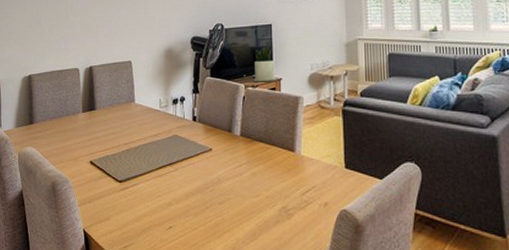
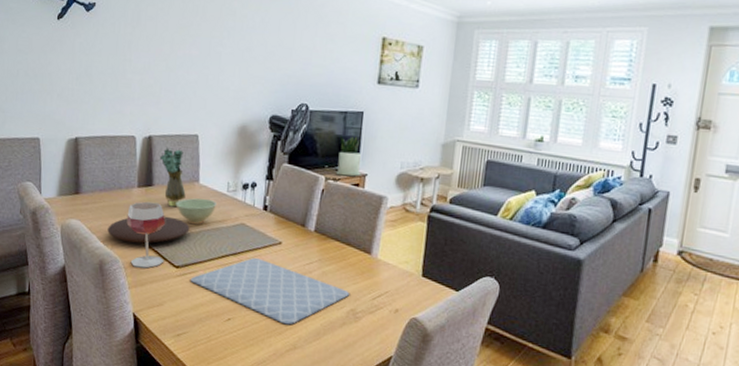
placemat: none [58,135,129,163] -> present [107,216,190,244]
wineglass: none [74,124,109,186] -> present [126,201,165,269]
vase: none [100,74,124,127] -> present [160,146,186,207]
bowl: none [116,117,151,141] -> present [175,198,216,225]
placemat: none [132,165,280,228] -> present [190,257,350,325]

